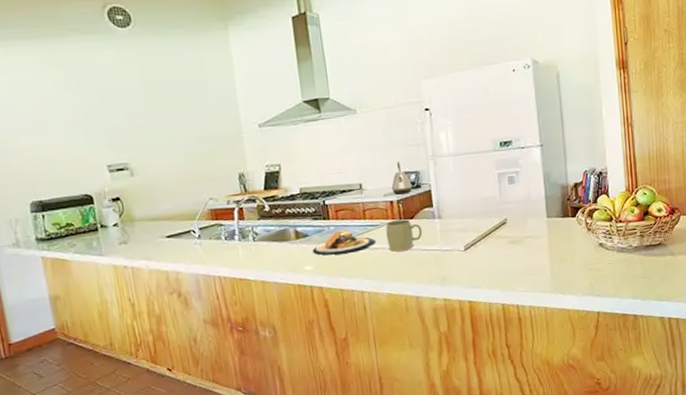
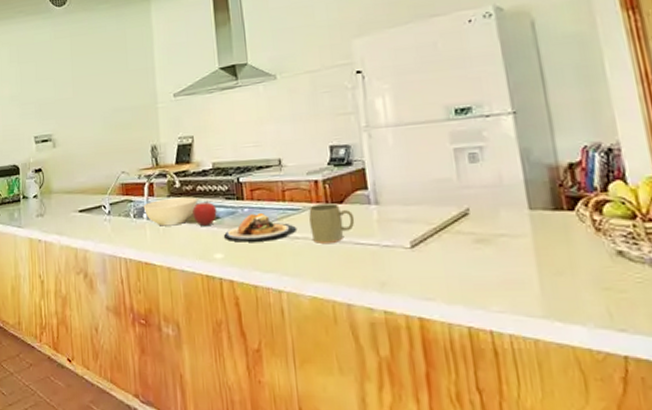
bowl: none [234,218,287,246] -> present [143,197,197,226]
fruit: none [283,221,306,244] -> present [193,200,217,227]
kettle: present [391,161,412,195] -> none [316,133,341,173]

